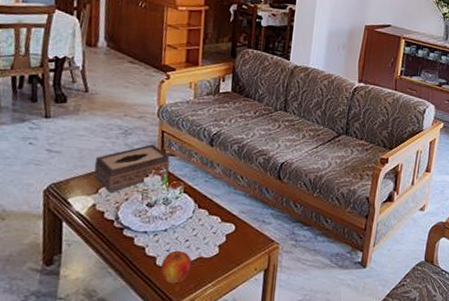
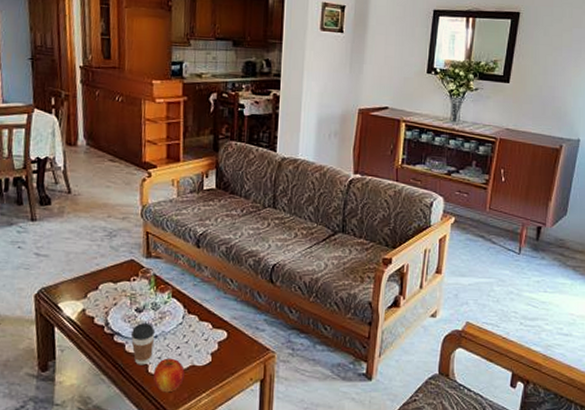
tissue box: present [94,144,170,194] -> none [81,246,157,298]
coffee cup: none [140,218,166,258] -> present [130,323,156,365]

